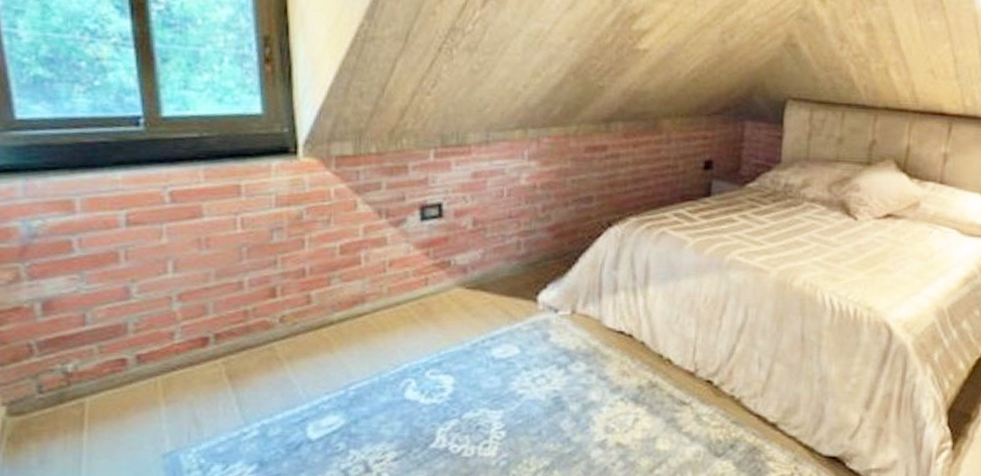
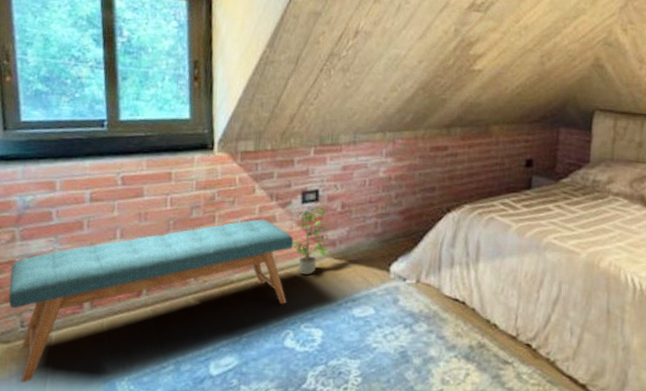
bench: none [16,242,412,464] -> present [8,219,294,383]
potted plant: none [410,223,461,309] -> present [292,206,331,275]

